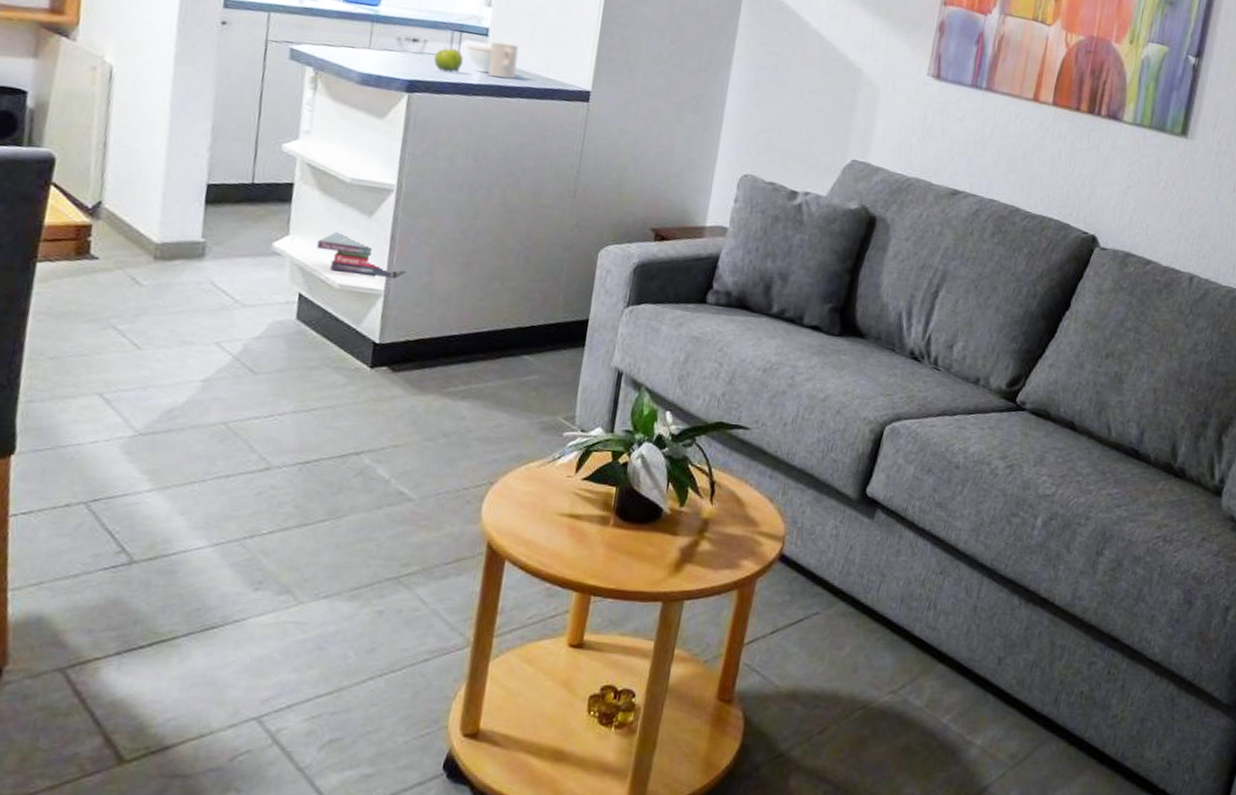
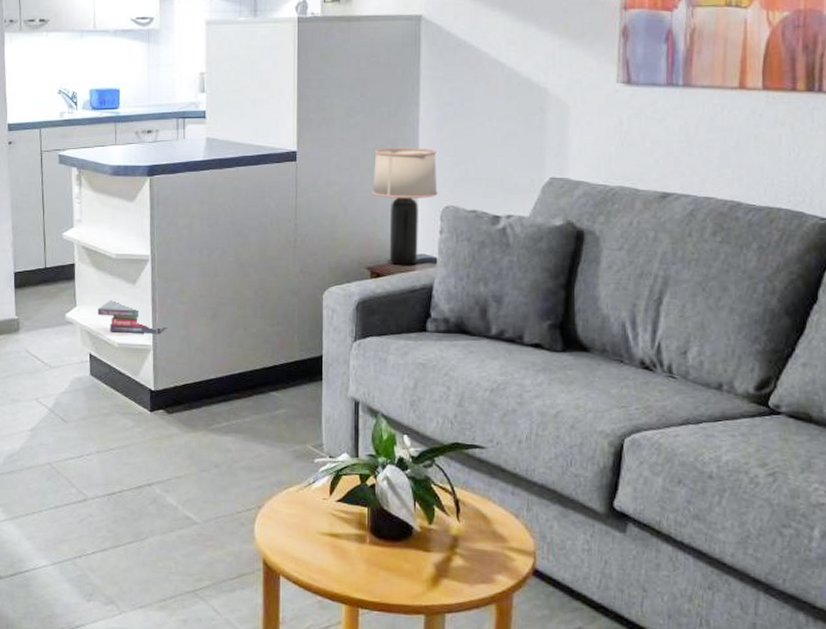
fruit: present [434,48,464,73] -> none [166,133,189,154]
bowl: present [467,45,492,74] -> none [190,127,211,150]
cup: present [488,41,520,79] -> none [209,121,232,152]
table lamp: none [668,102,743,232] -> present [371,147,438,266]

